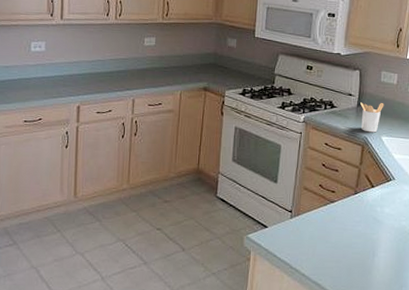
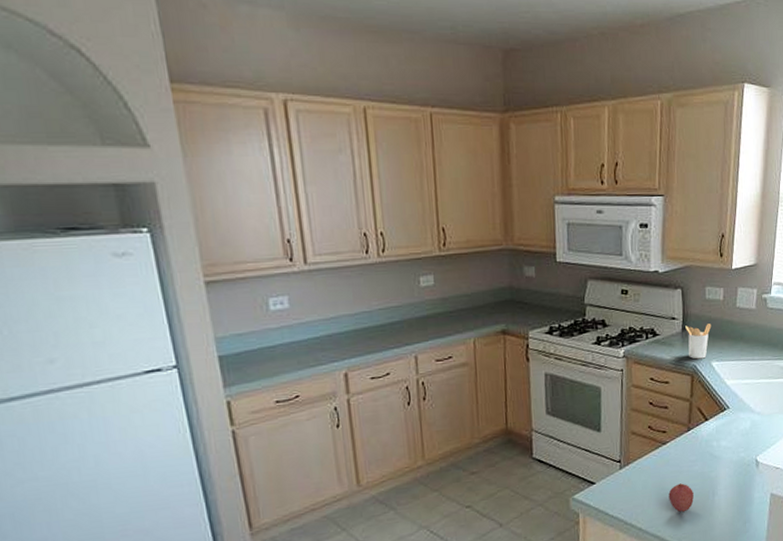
fruit: none [332,240,355,267] -> present [668,483,694,513]

